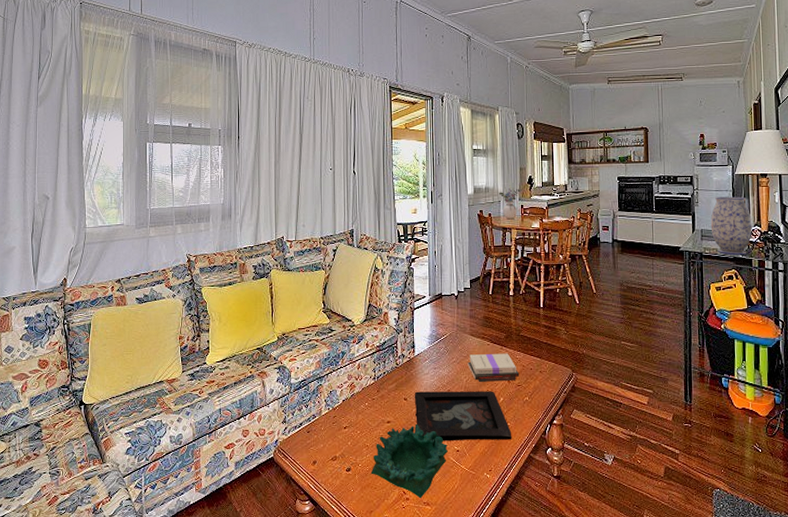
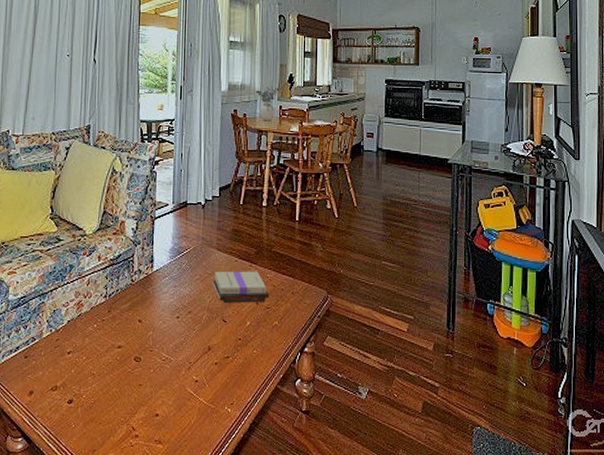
decorative bowl: present [370,424,448,499] -> none [96,350,185,436]
decorative tray: present [414,391,512,441] -> none [150,312,258,370]
vase: present [710,196,752,256] -> none [481,106,525,171]

